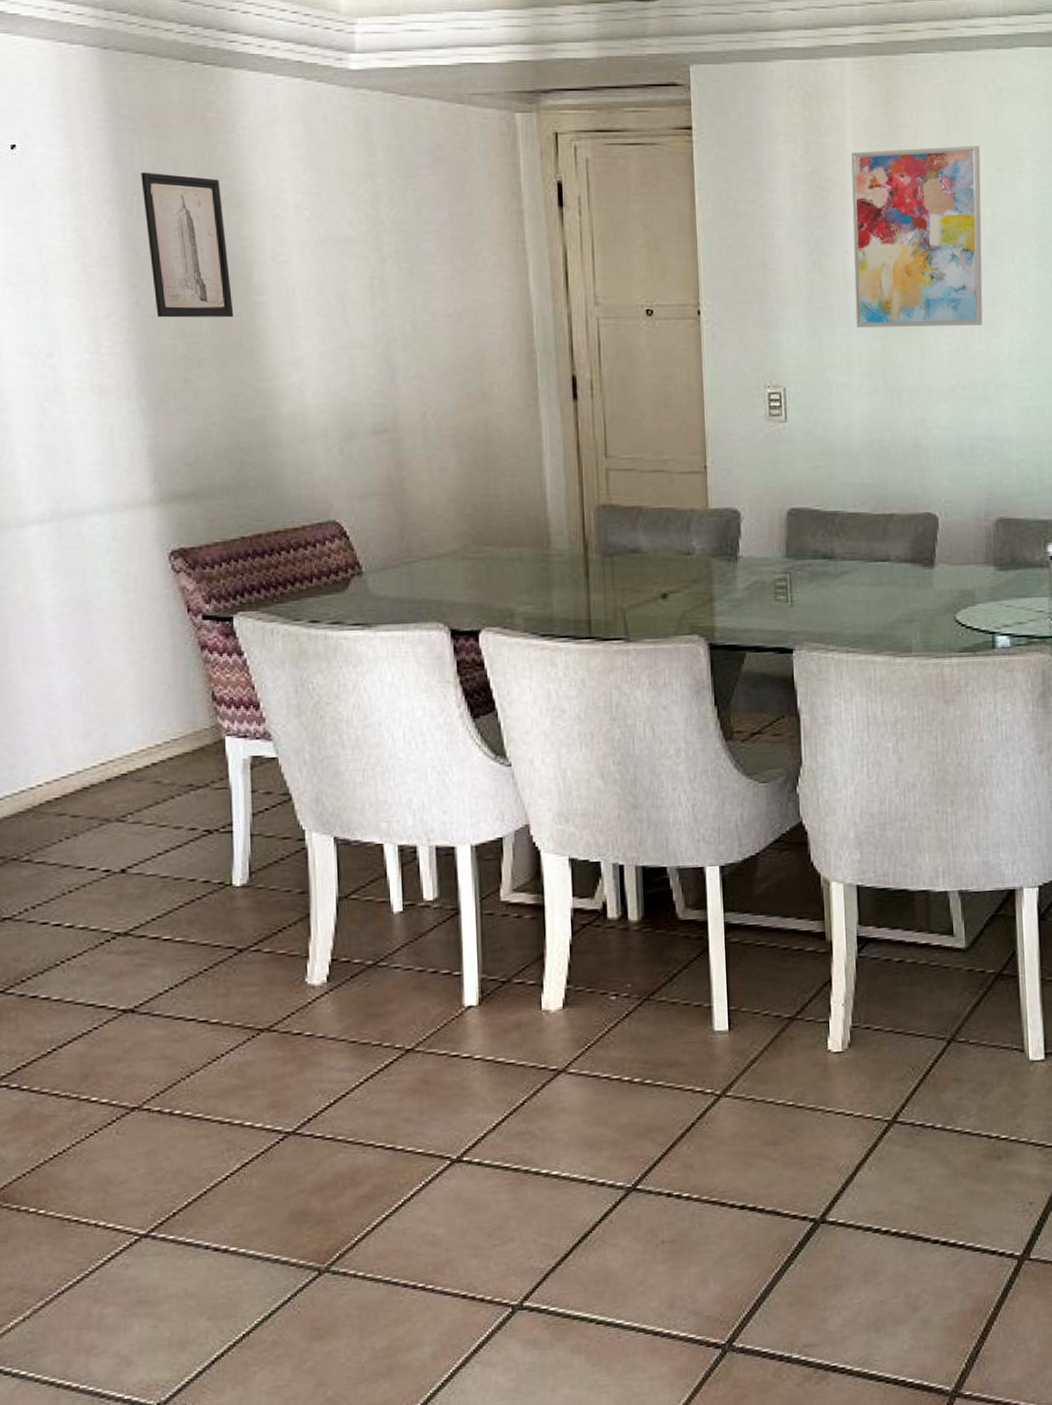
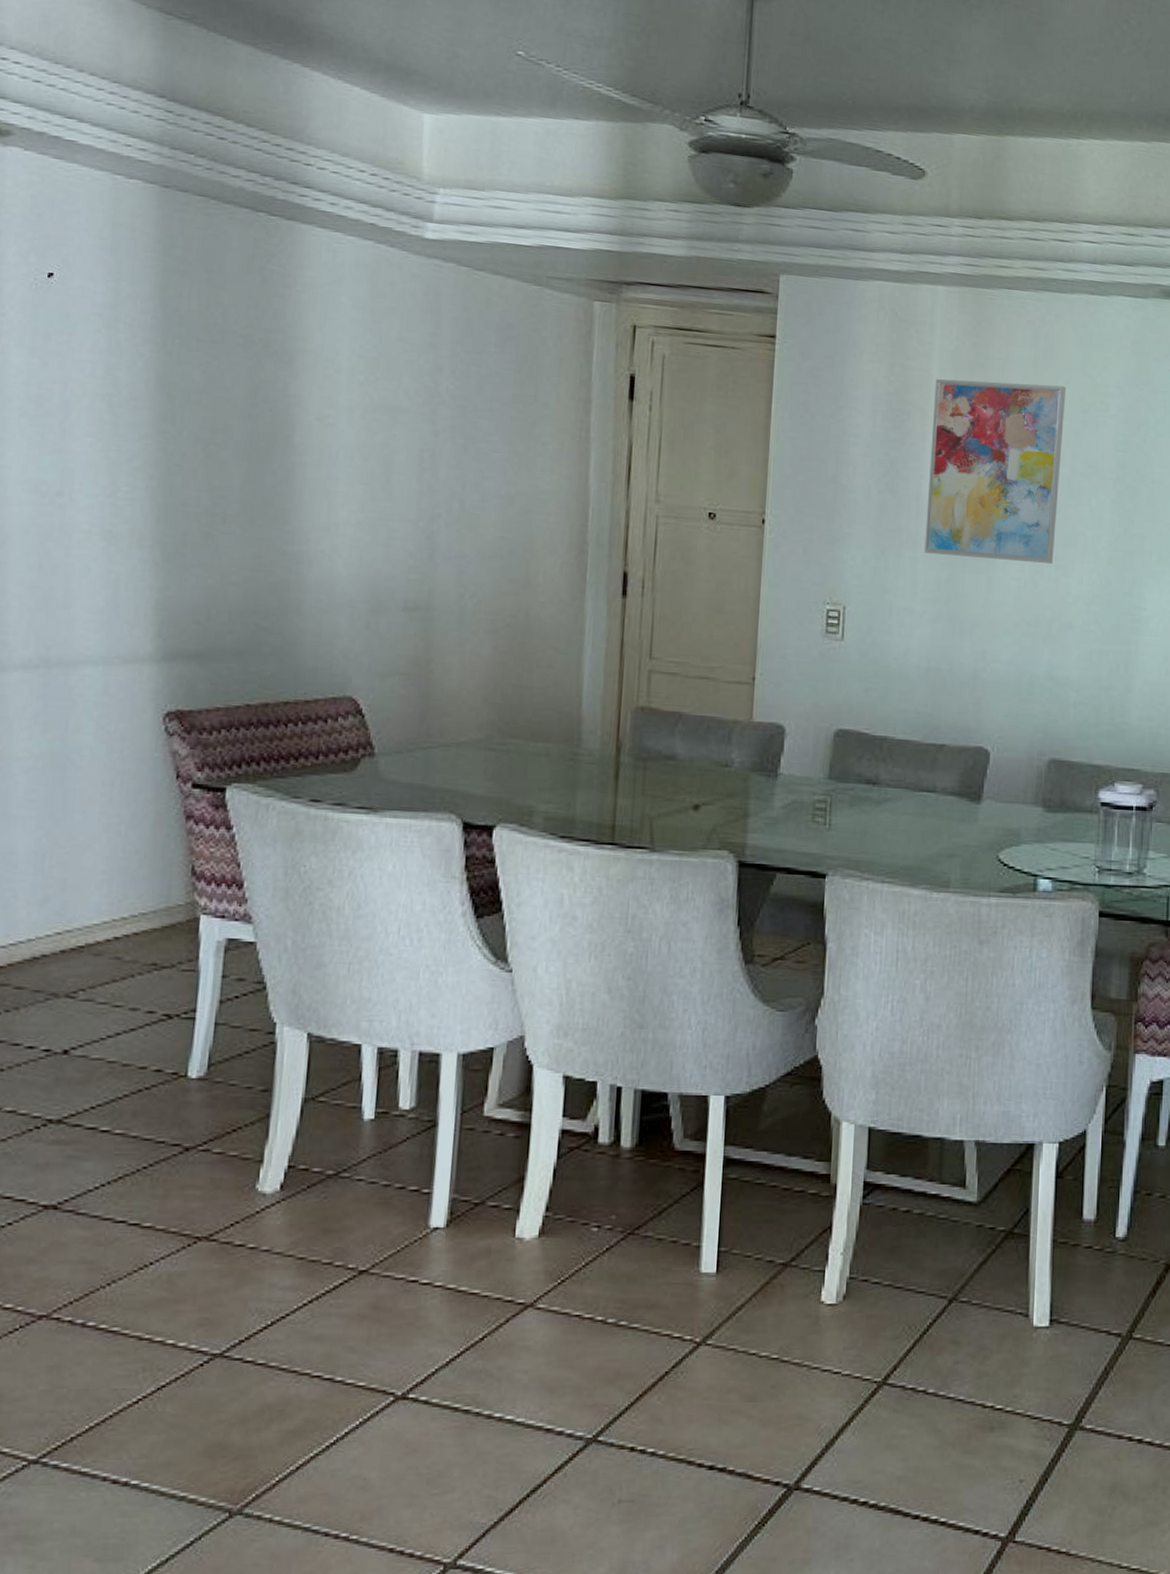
wall art: present [141,172,234,318] -> none [184,316,272,476]

